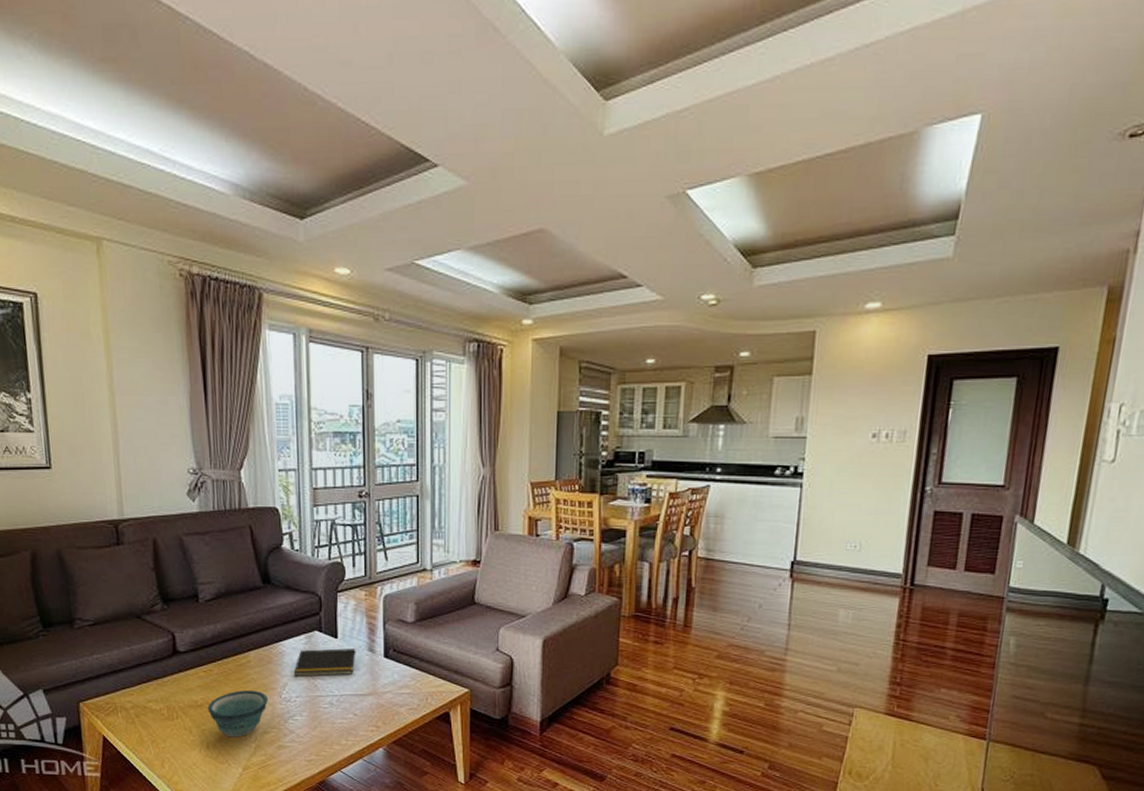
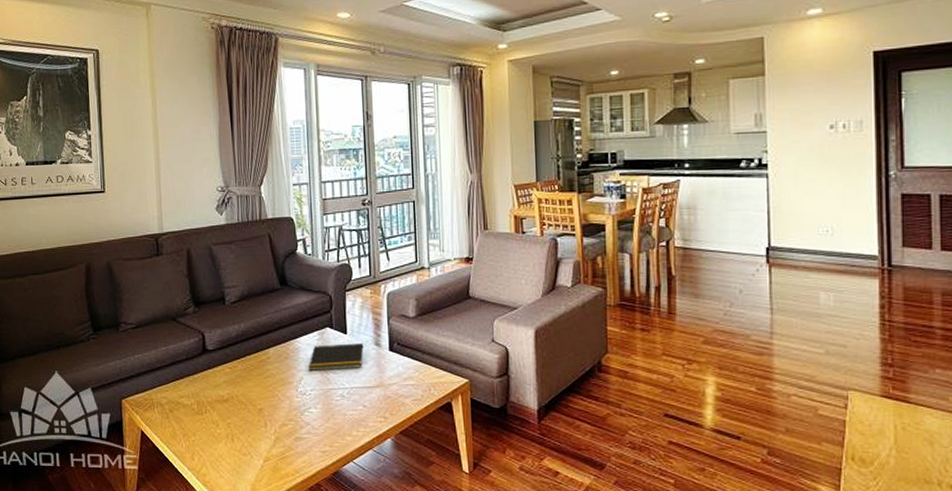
bowl: present [207,690,268,738] -> none [232,385,286,430]

